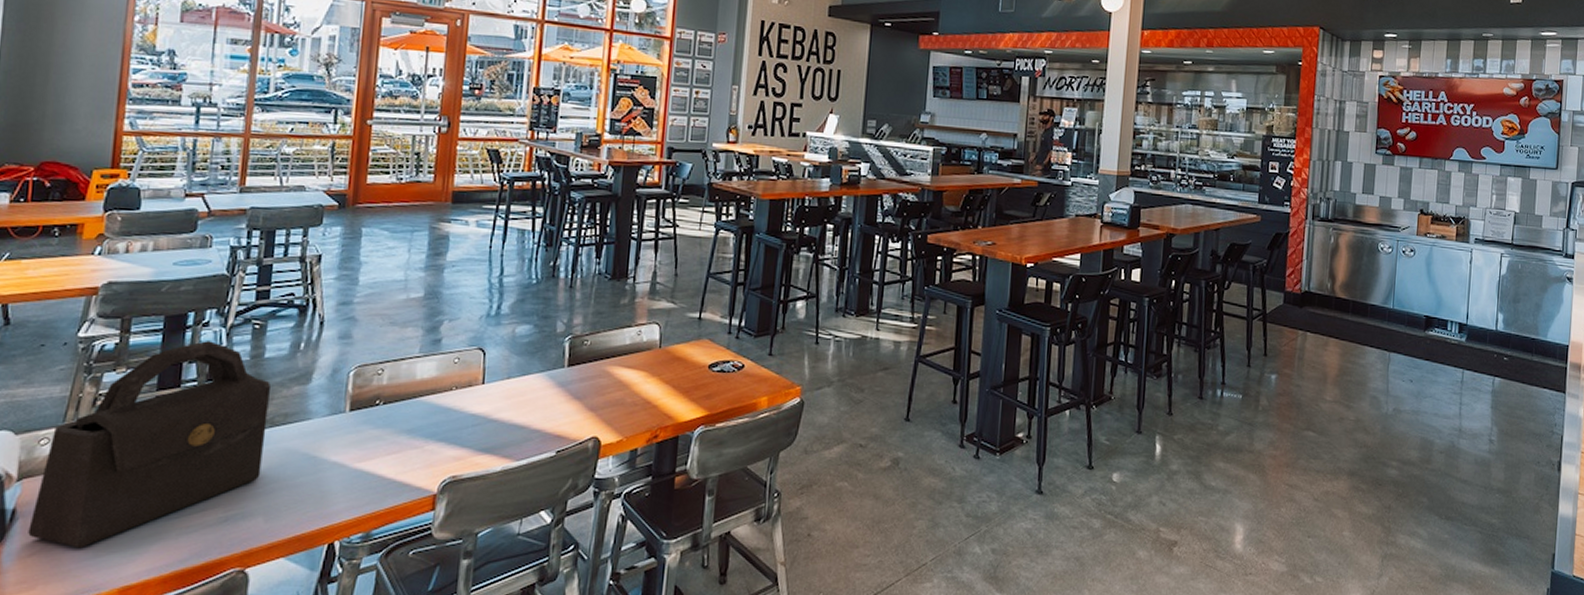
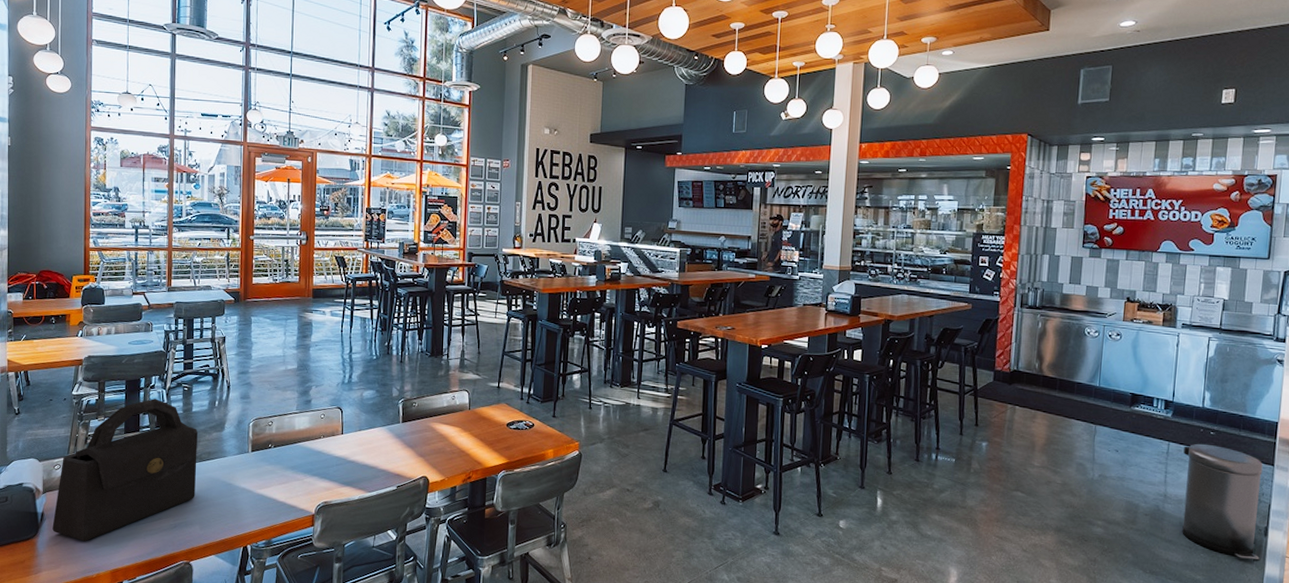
pedal bin: none [1477,370,1555,499] -> present [1182,443,1263,561]

